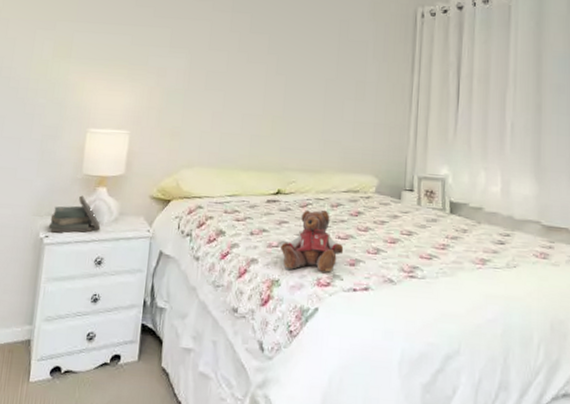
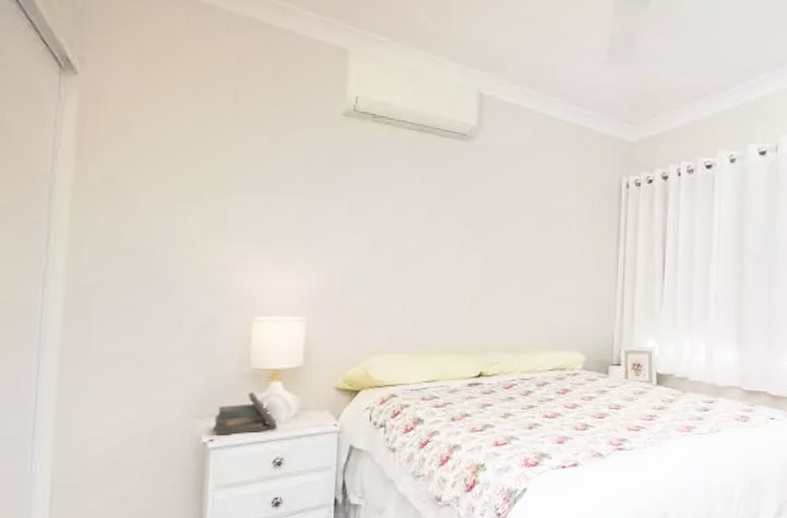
teddy bear: present [280,210,344,273] -> none [484,389,552,452]

